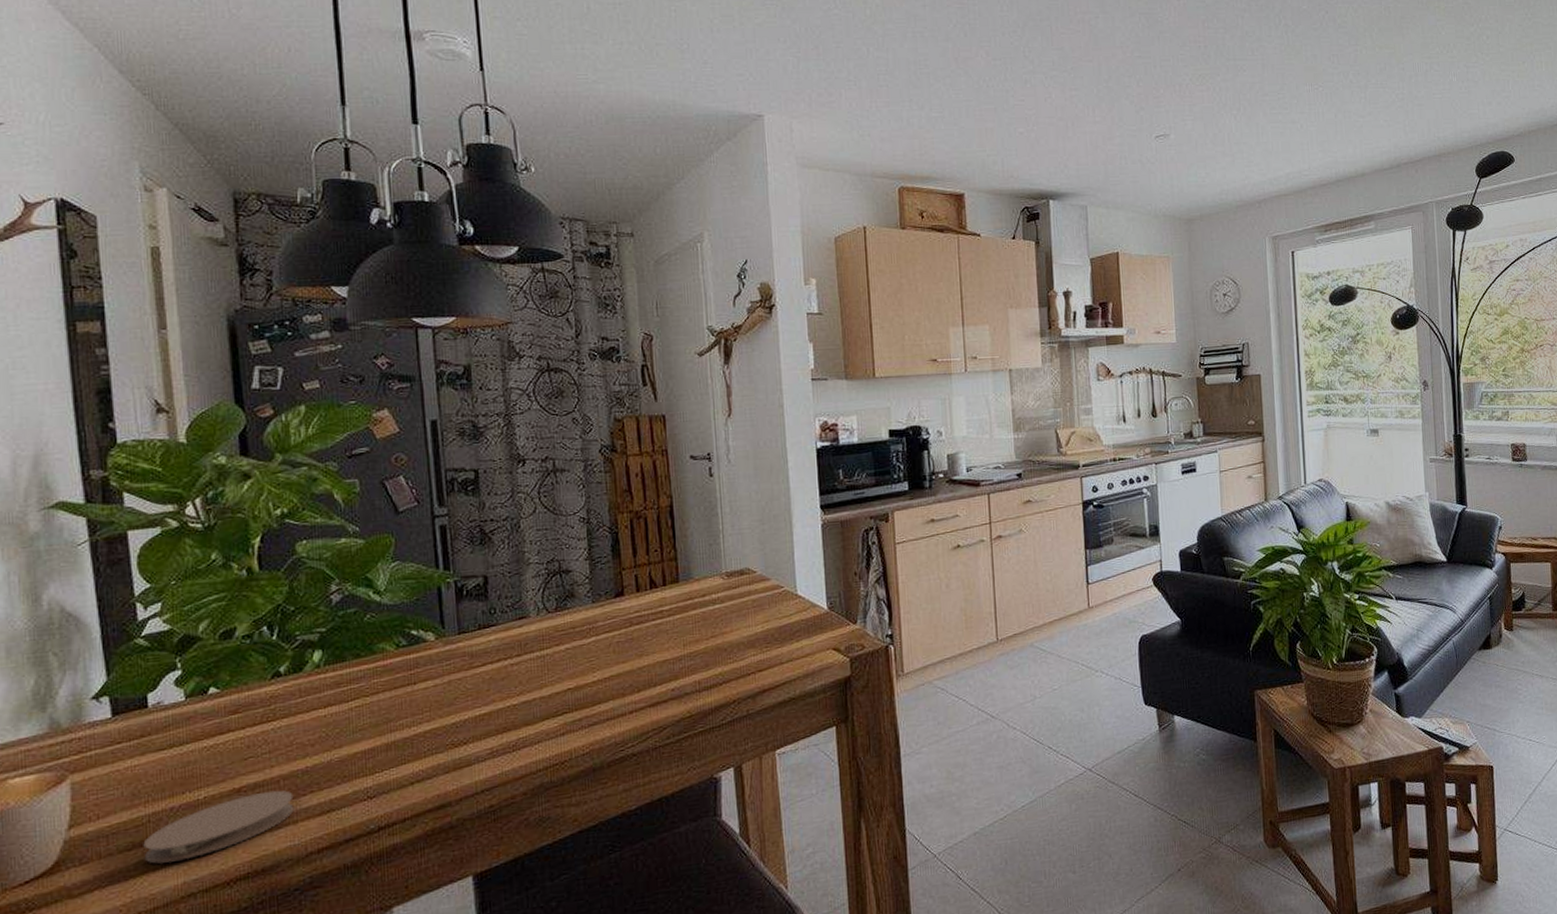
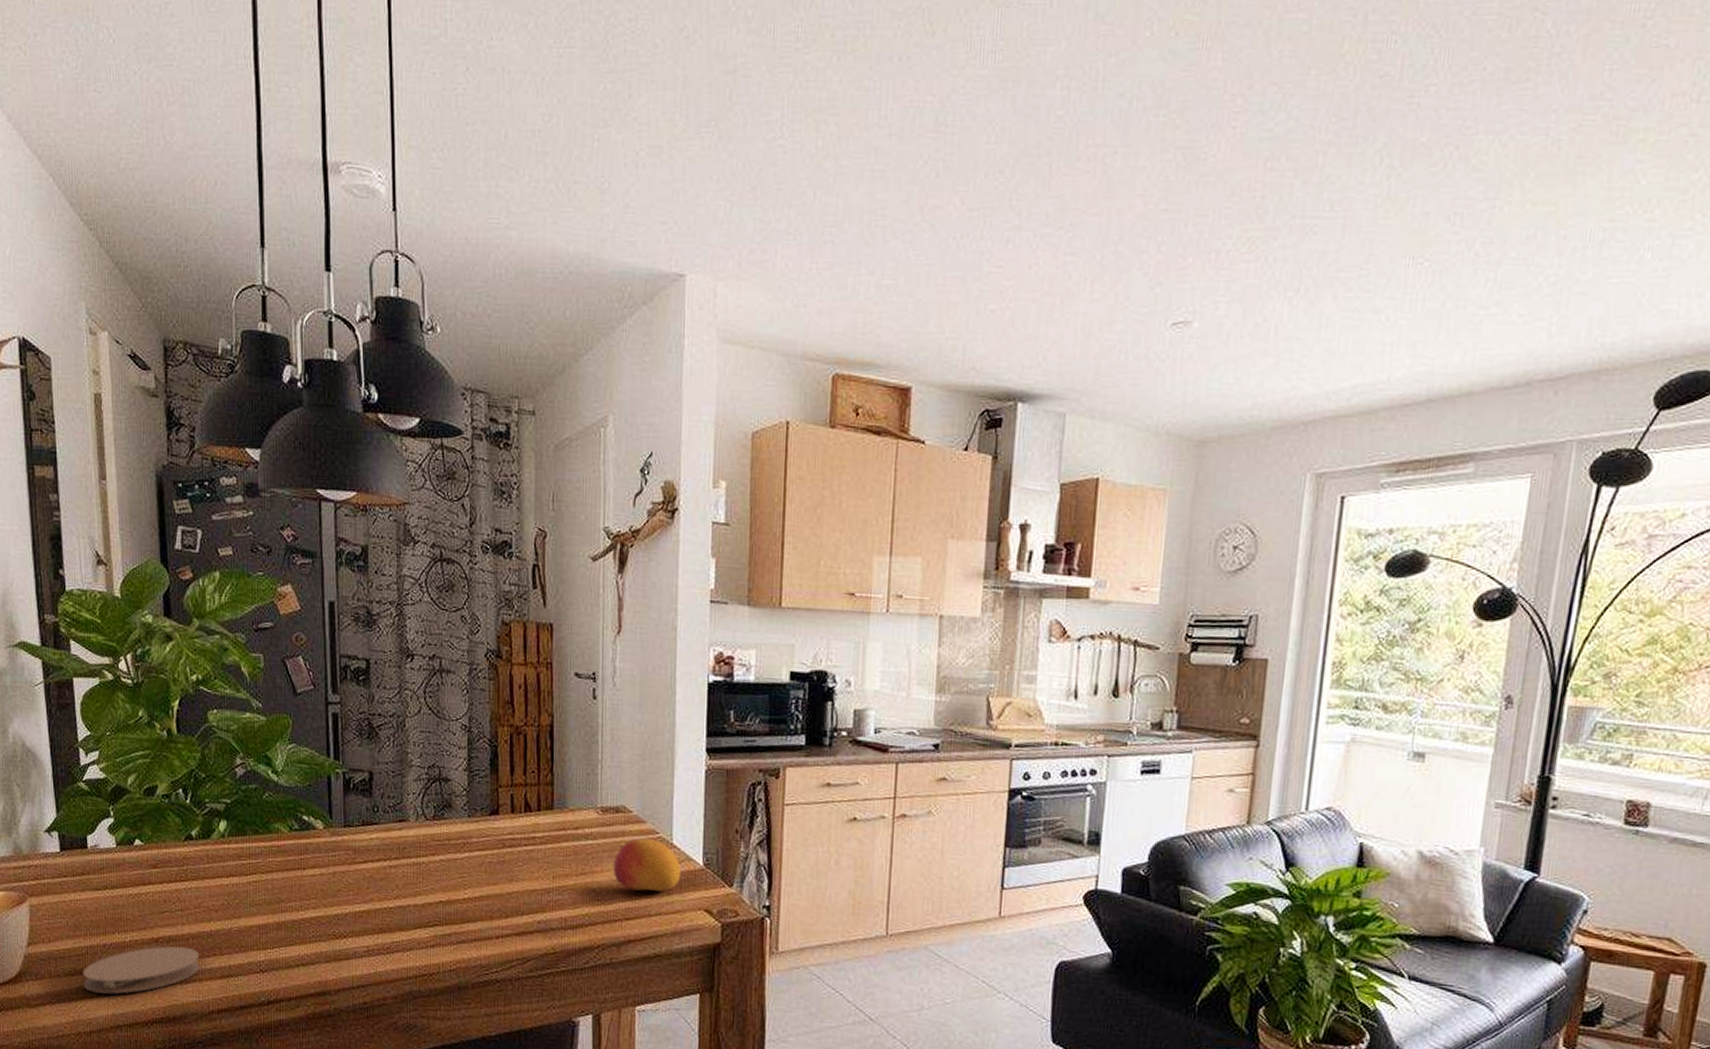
fruit: none [741,593,808,643] -> present [612,838,682,891]

